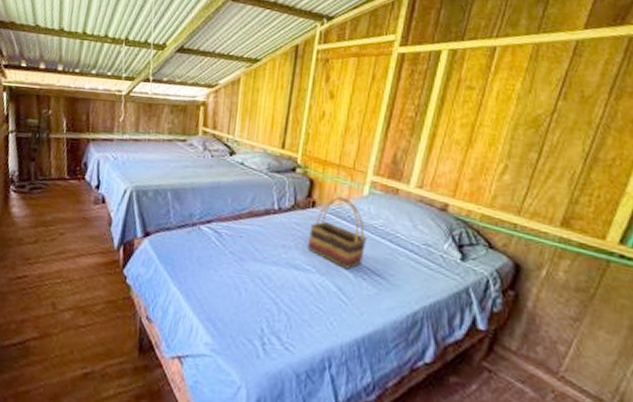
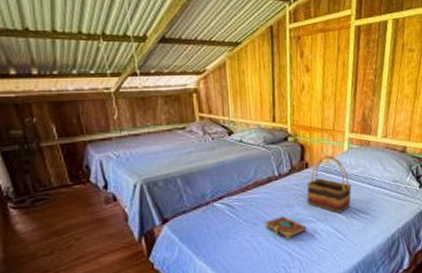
book: none [253,257,303,285] -> present [265,217,307,239]

